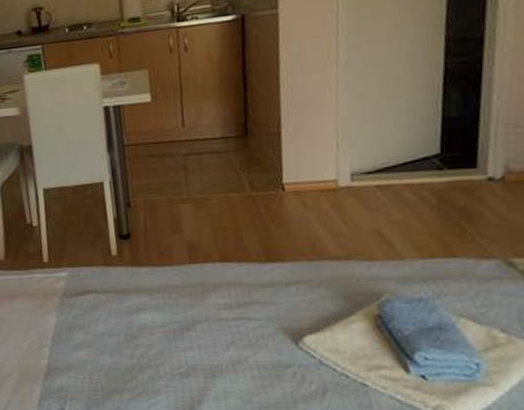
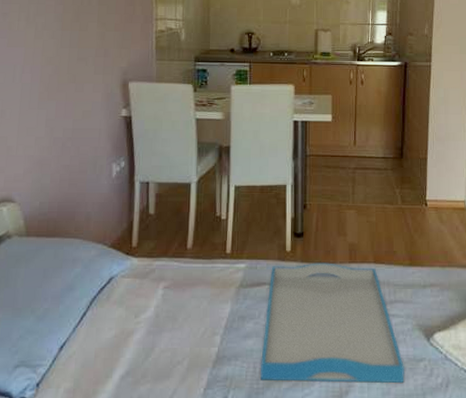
tray: none [96,265,269,392] -> present [261,262,404,384]

